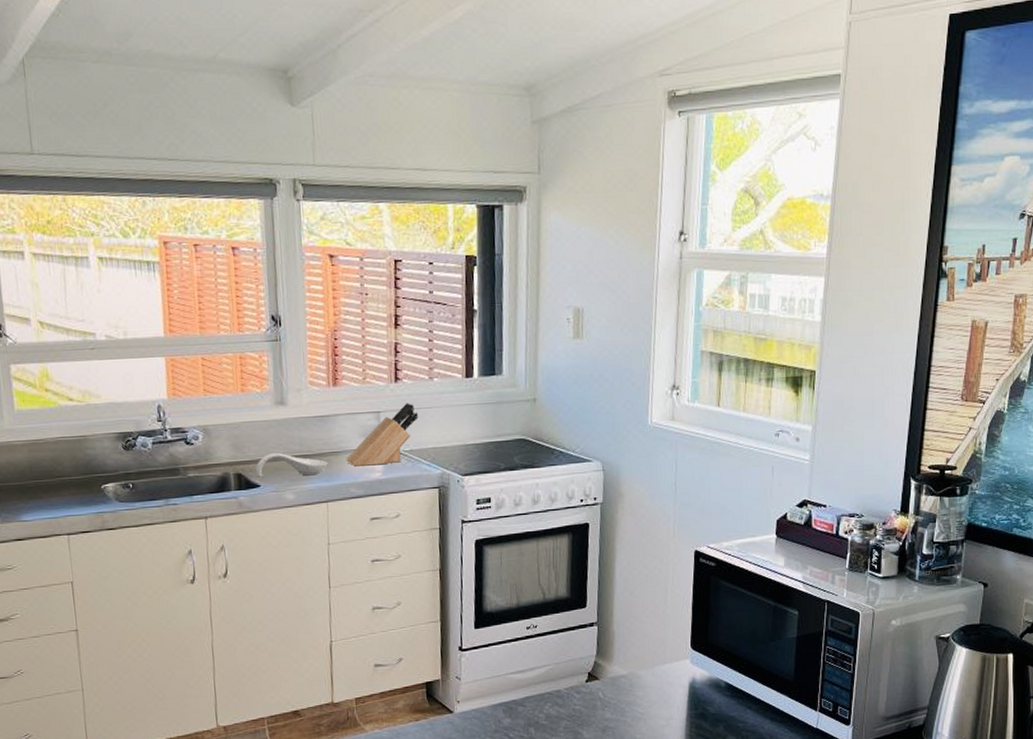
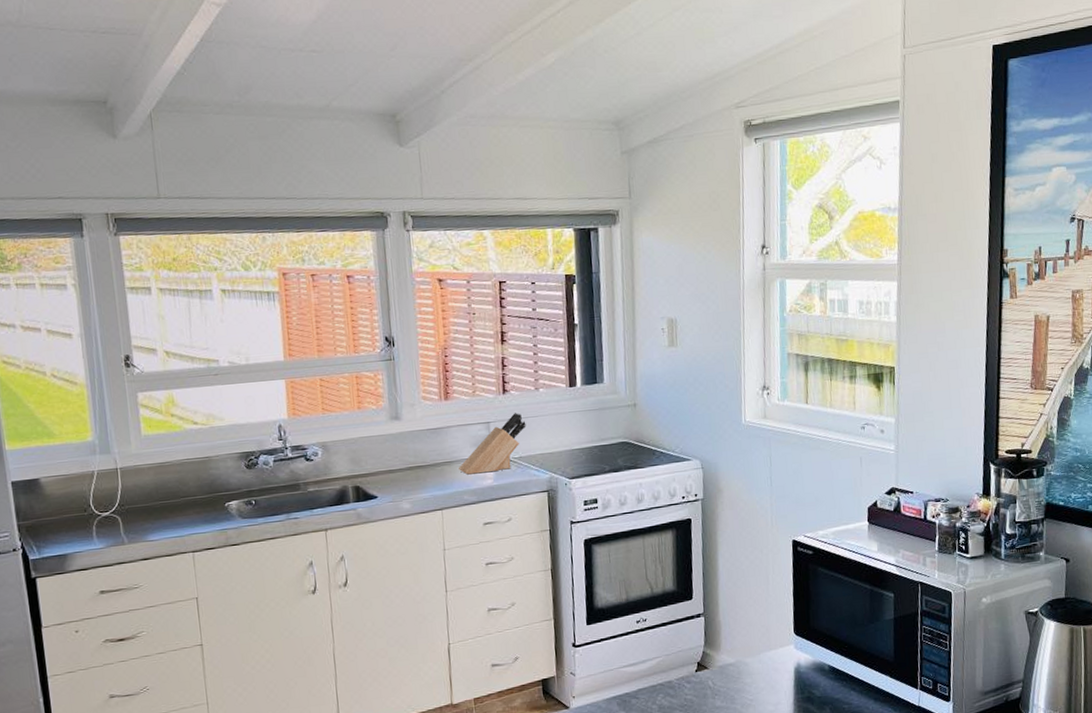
spoon rest: present [255,453,328,477] -> none [372,465,442,489]

